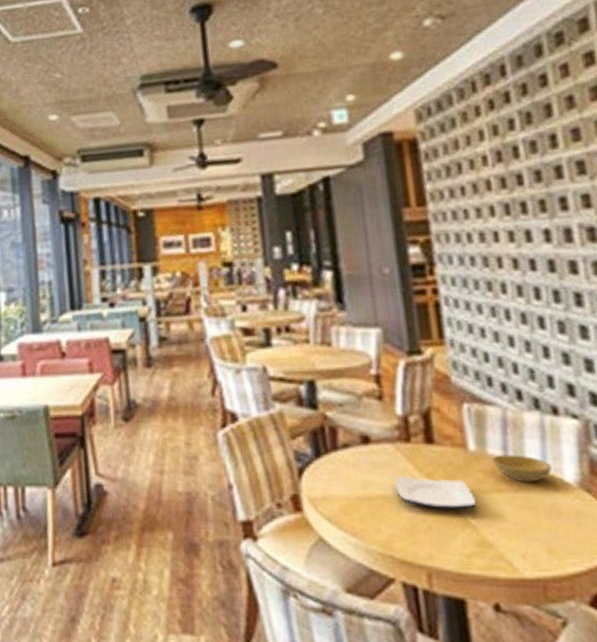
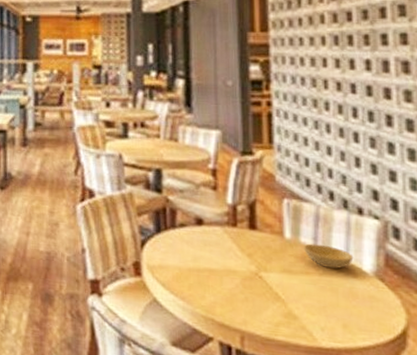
plate: present [395,476,476,510] -> none [221,254,286,286]

